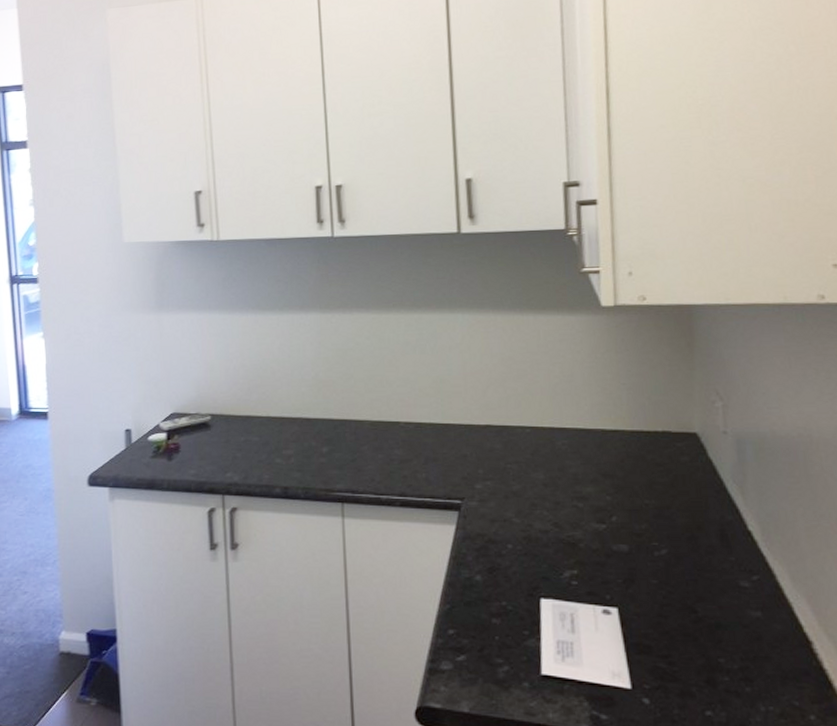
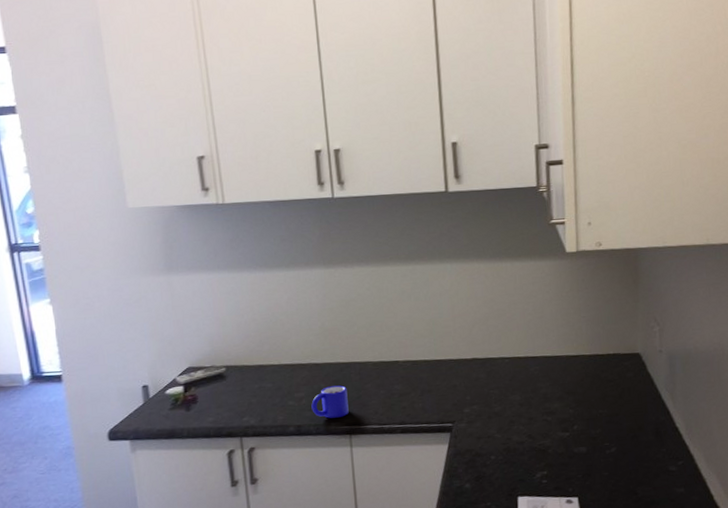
mug: none [300,445,342,482] -> present [311,385,349,418]

